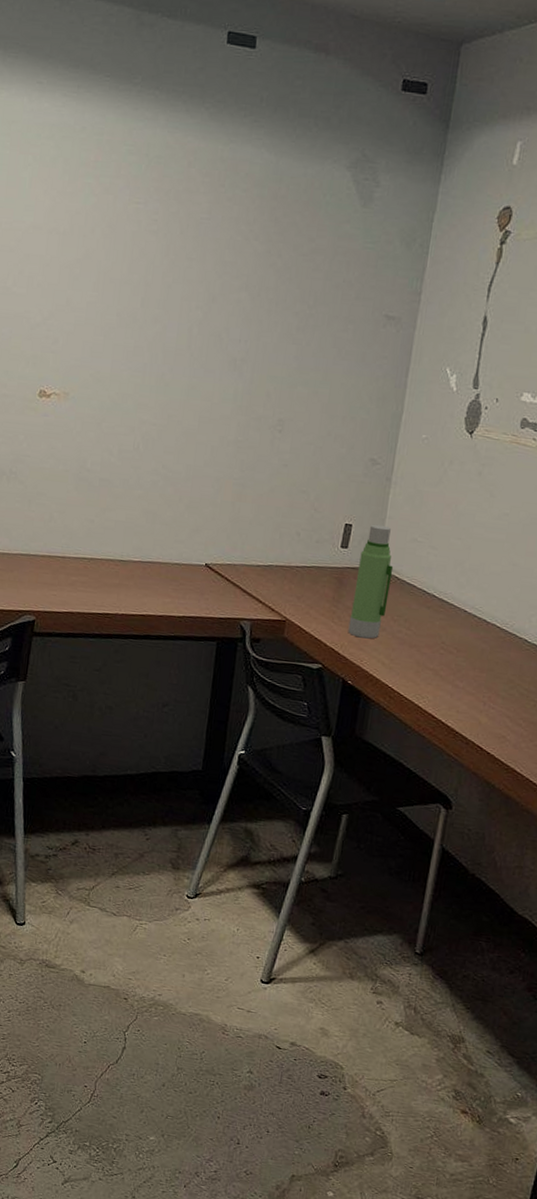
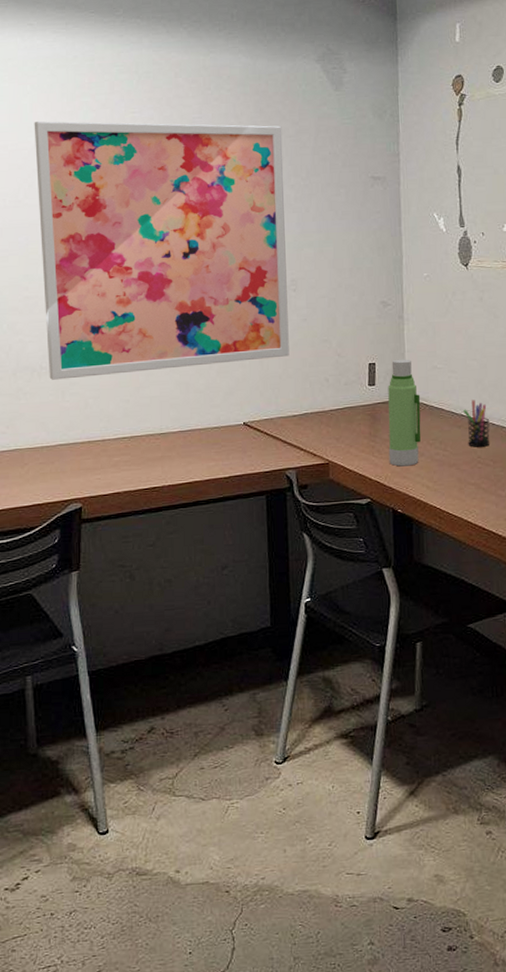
wall art: none [18,199,296,502] -> present [34,121,290,380]
pen holder: none [434,581,462,633] -> present [463,400,490,447]

